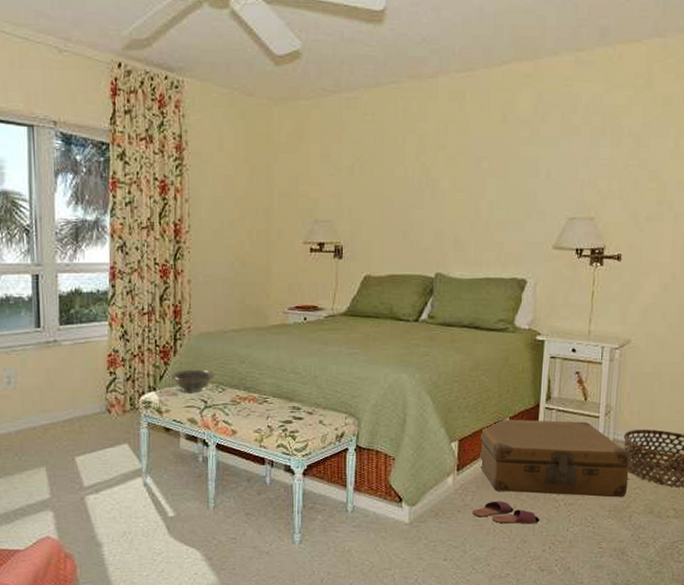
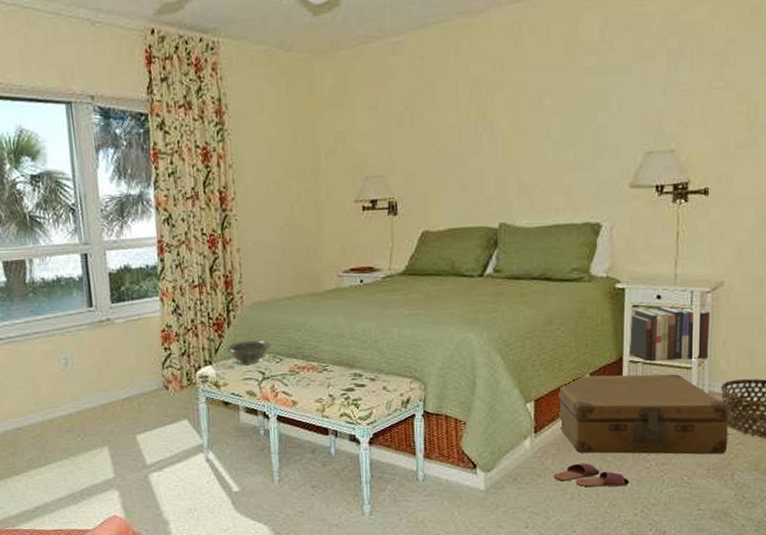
books: none [547,359,617,409] -> present [631,305,710,361]

